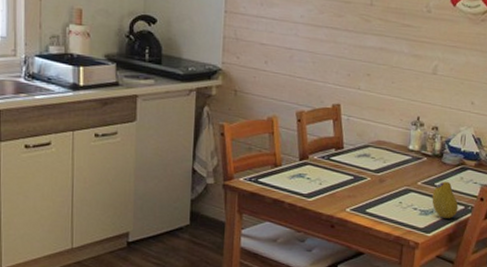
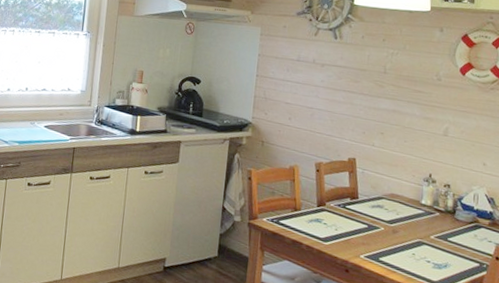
fruit: present [432,181,459,218] -> none [445,237,473,275]

